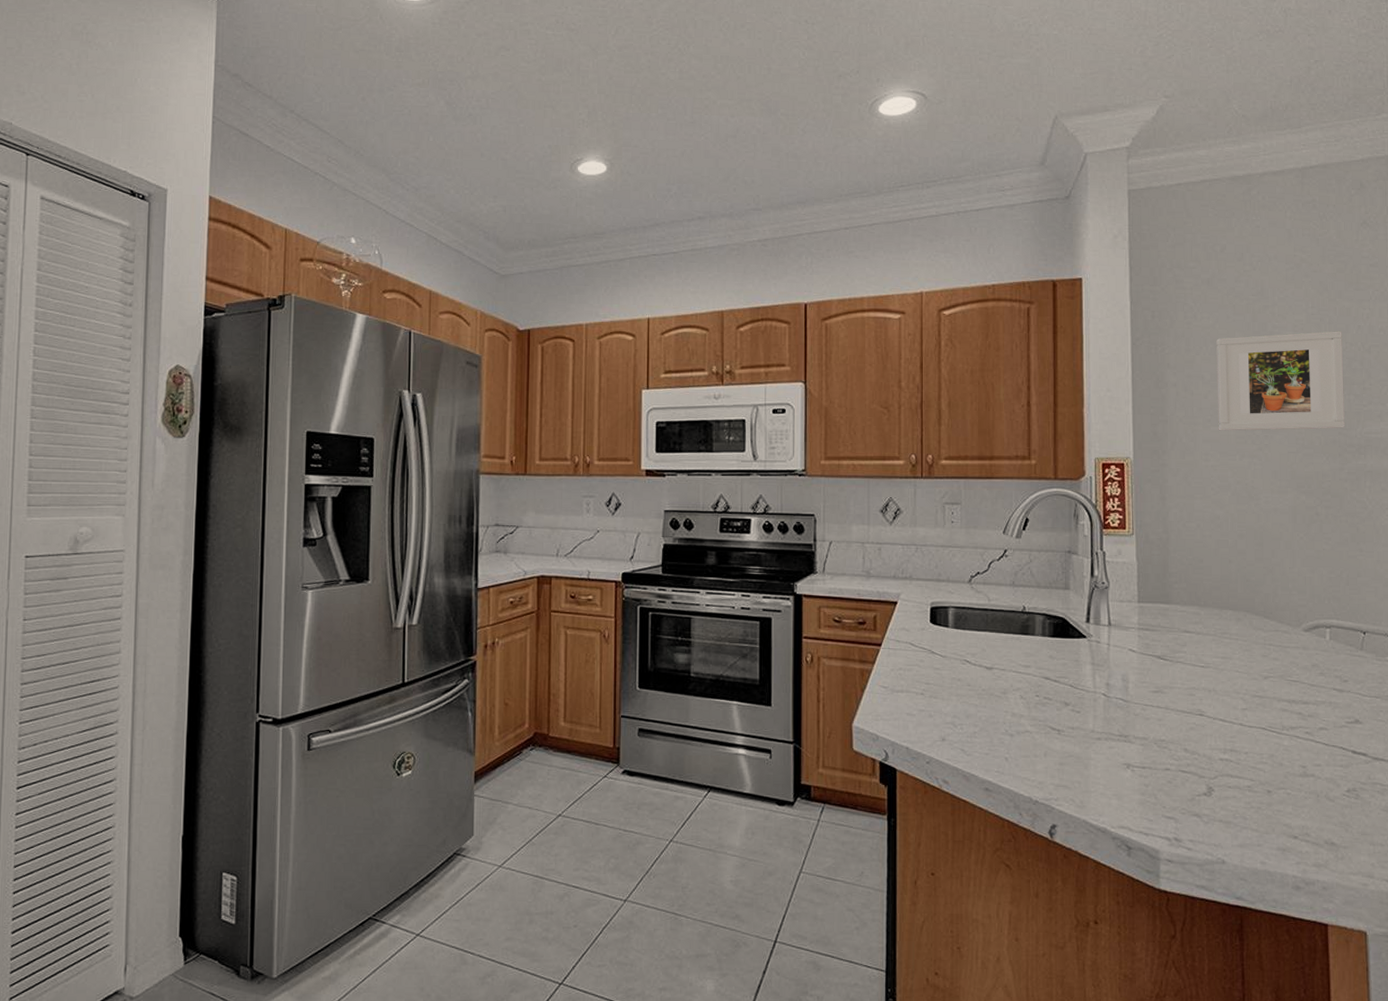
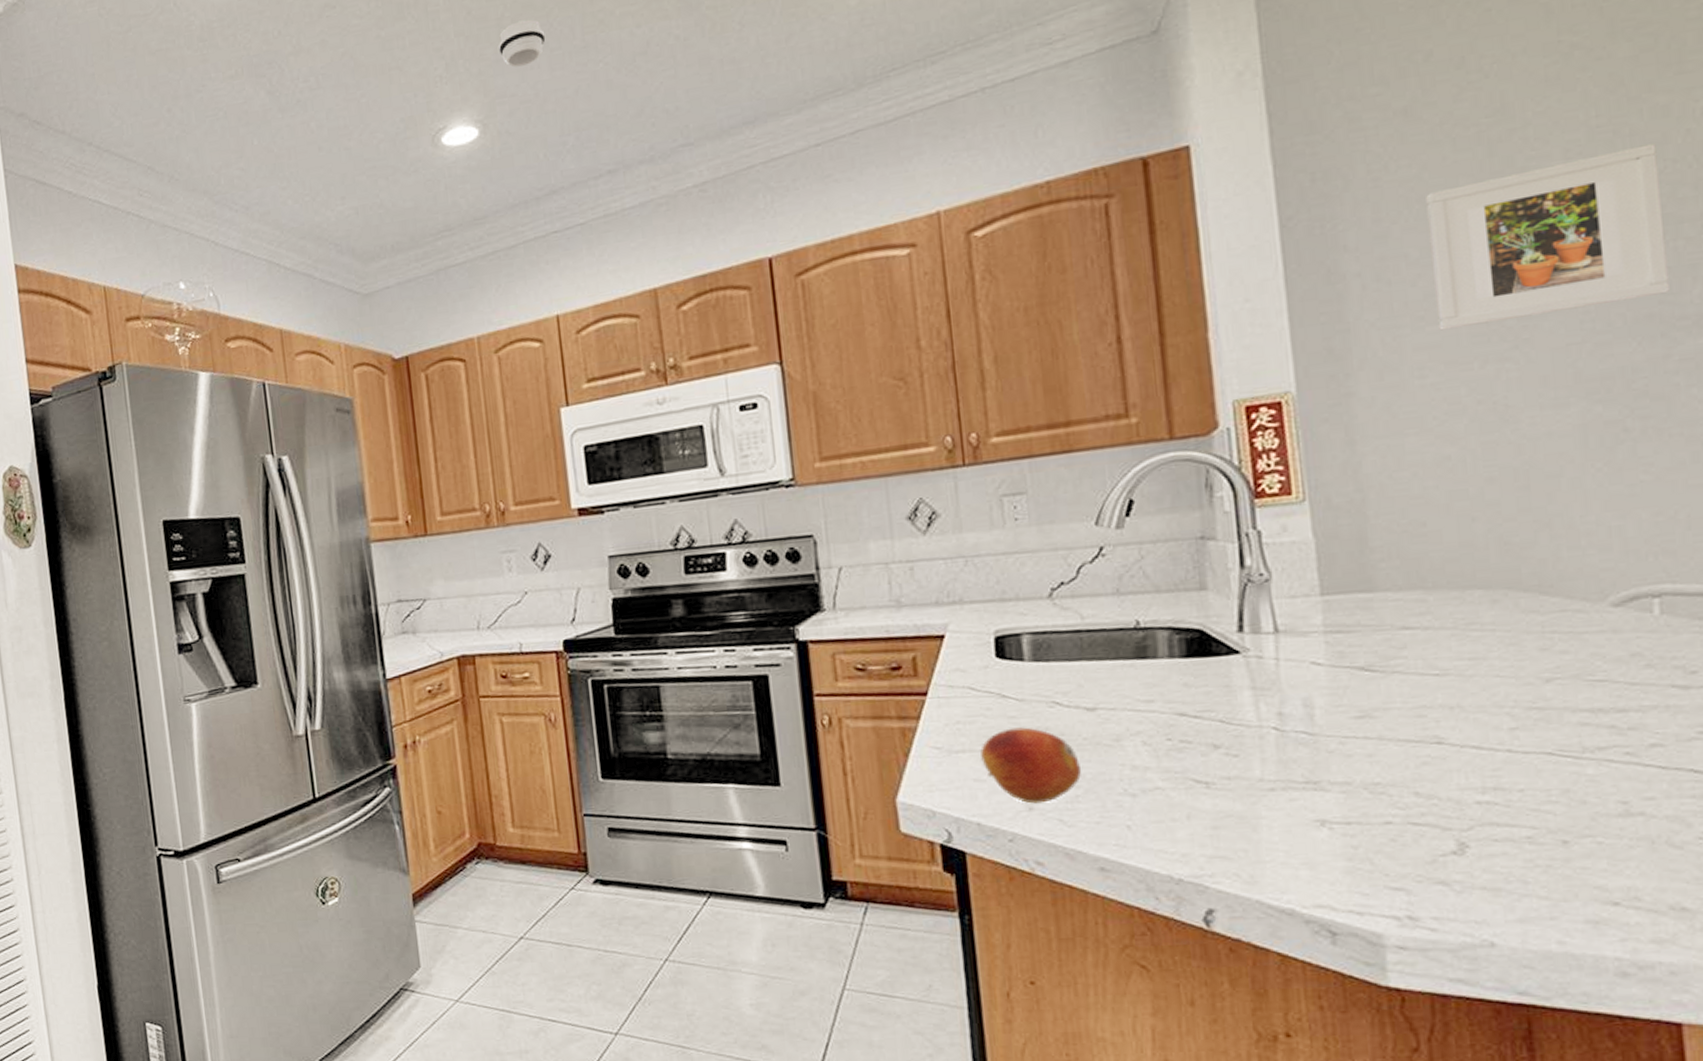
smoke detector: none [629,92,665,126] -> present [497,19,546,67]
fruit: none [914,677,979,736] -> present [980,727,1081,804]

